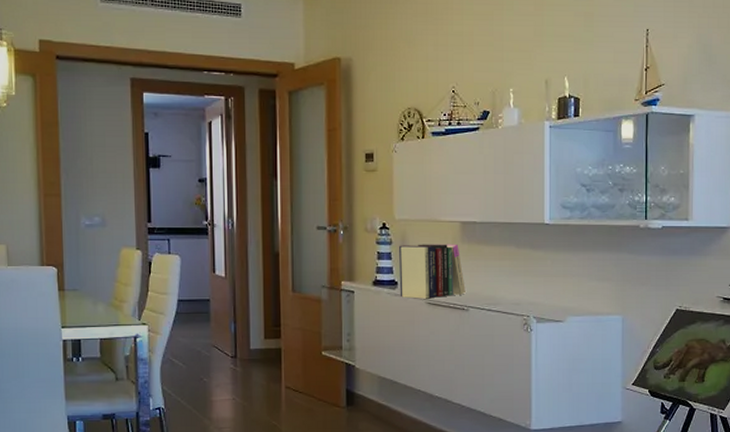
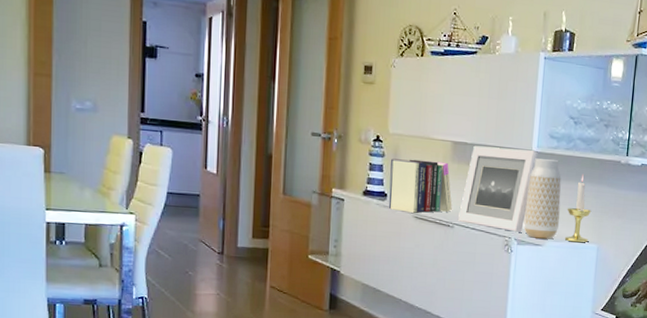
picture frame: none [473,222,552,310] -> present [458,145,539,232]
vase: none [542,231,579,314] -> present [524,158,561,239]
candlestick: none [586,243,613,315] -> present [564,175,592,243]

